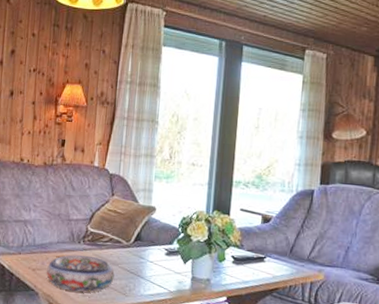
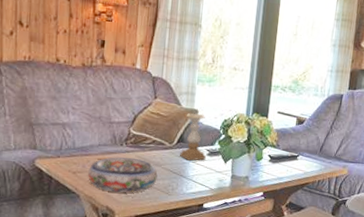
candle holder: none [137,211,164,261] -> present [180,113,206,161]

